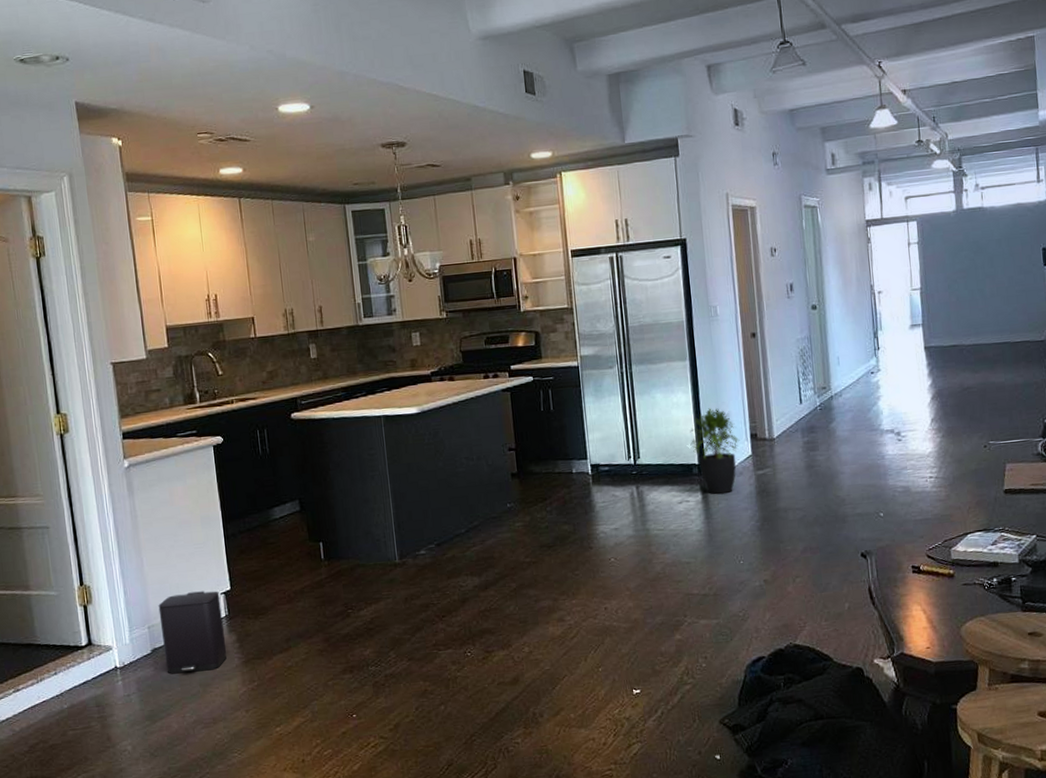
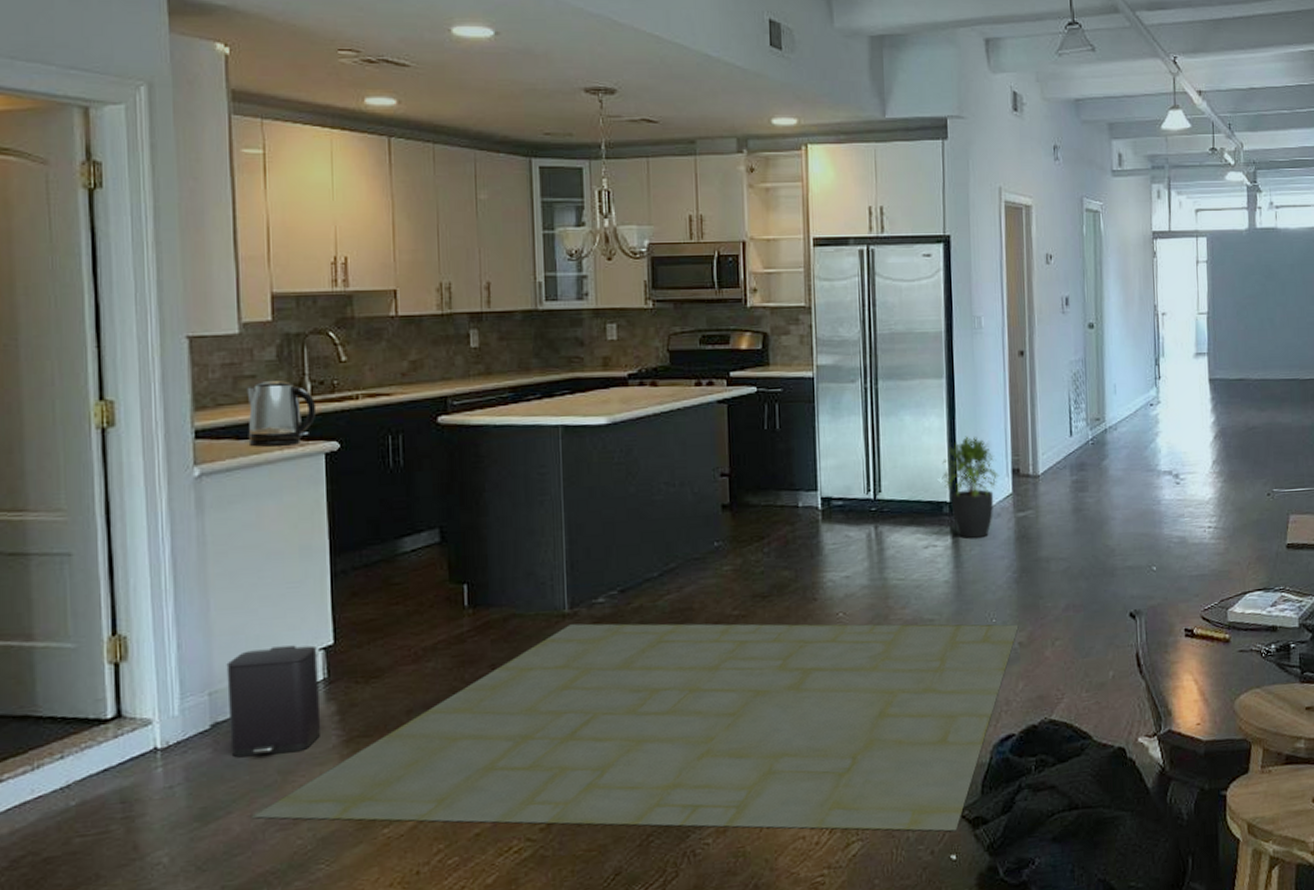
kettle: none [155,392,205,444] -> present [246,381,317,448]
area rug: none [184,565,764,736] -> present [250,623,1019,832]

